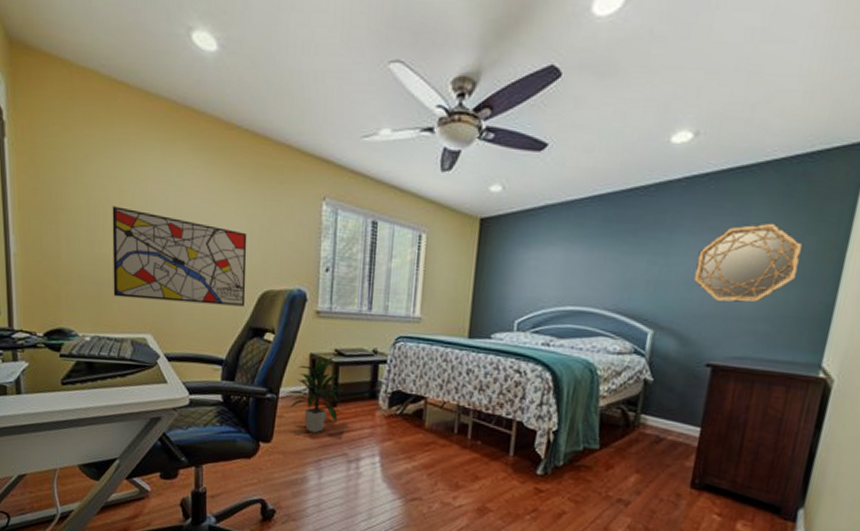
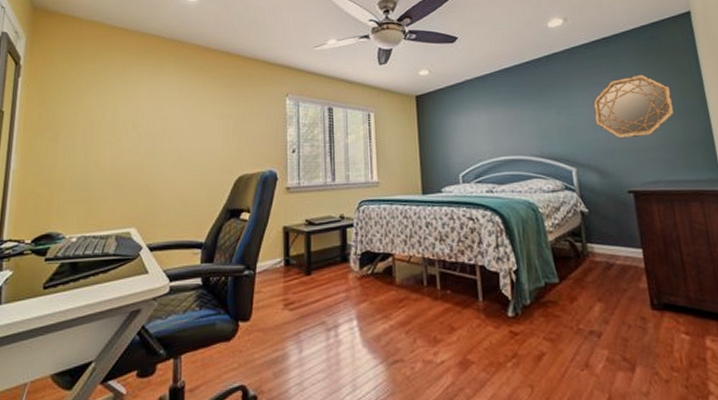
wall art: present [112,206,247,307] -> none [102,120,224,197]
indoor plant: present [285,356,343,433] -> none [262,226,316,305]

